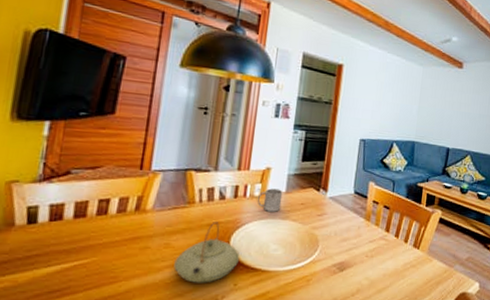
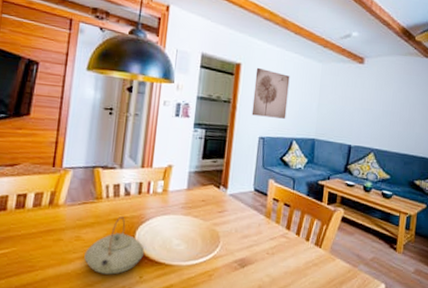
mug: present [257,188,283,212] -> none [159,185,184,208]
wall art: none [353,69,392,121] -> present [251,67,290,119]

